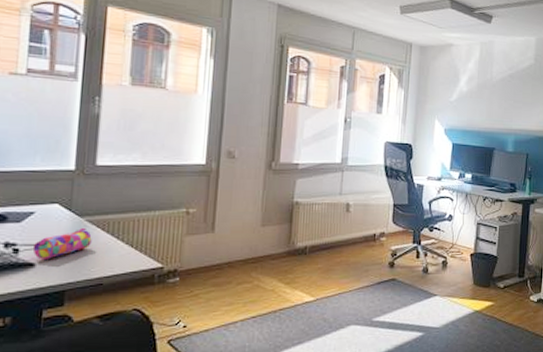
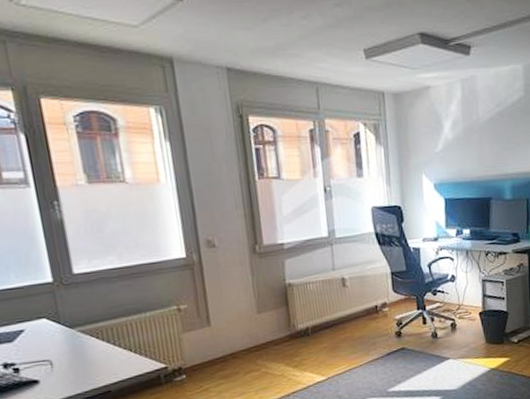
pencil case: present [32,228,92,259] -> none [31,339,90,376]

